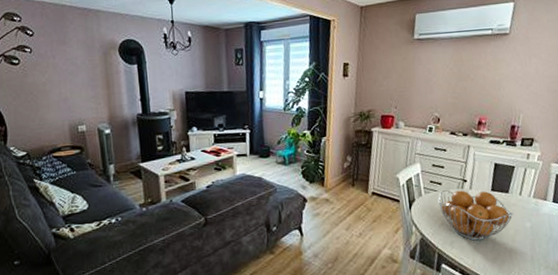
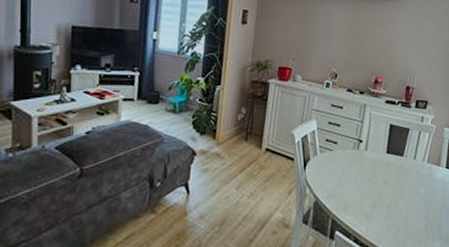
fruit basket: present [438,190,513,241] -> none [333,150,408,206]

